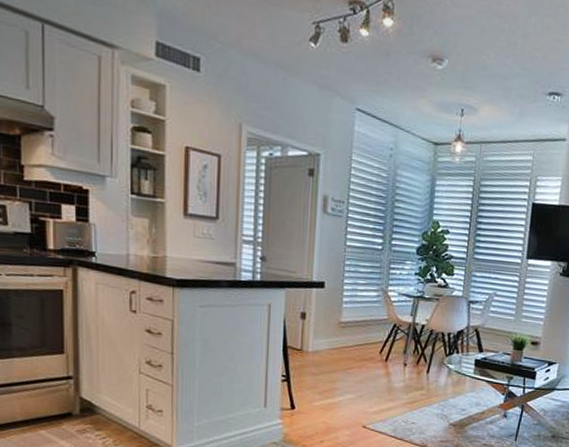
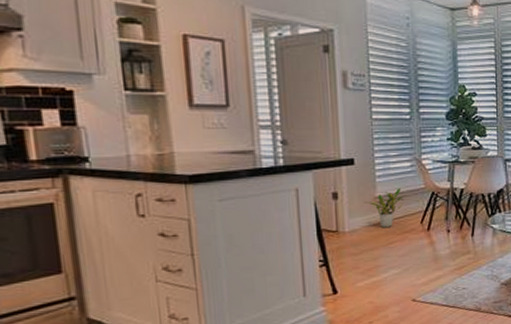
potted plant: none [328,316,367,354] -> present [363,188,404,228]

